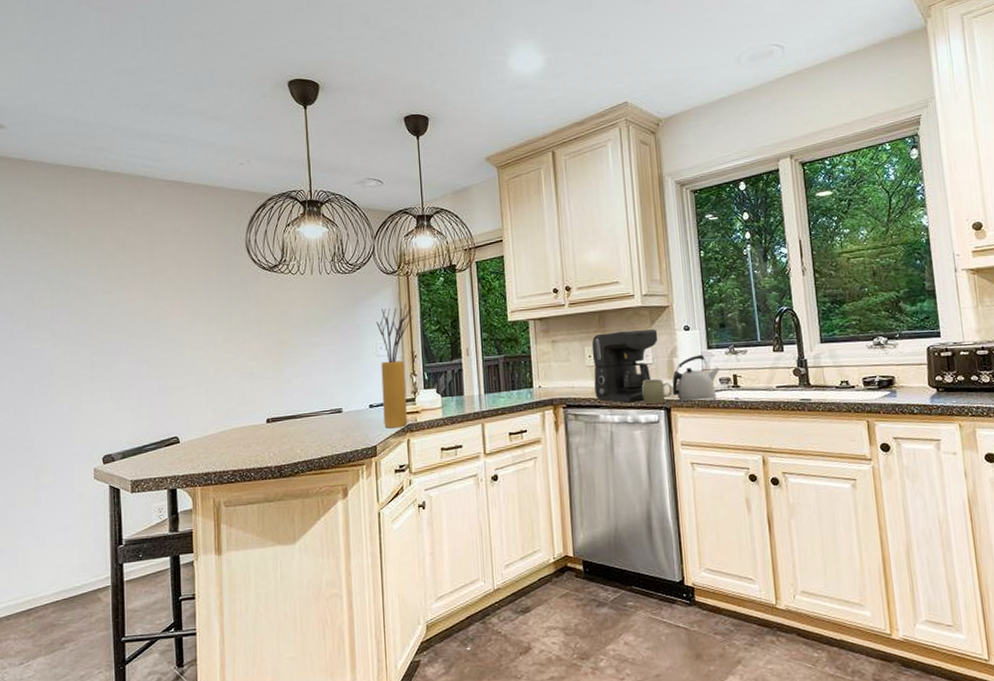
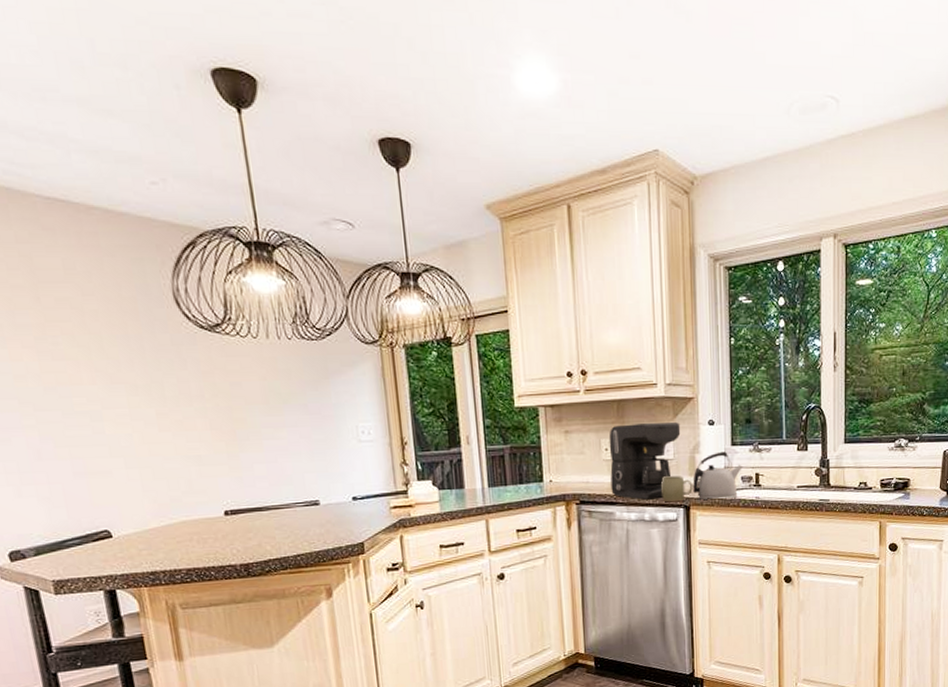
vase: present [376,303,412,429] -> none [355,381,400,524]

